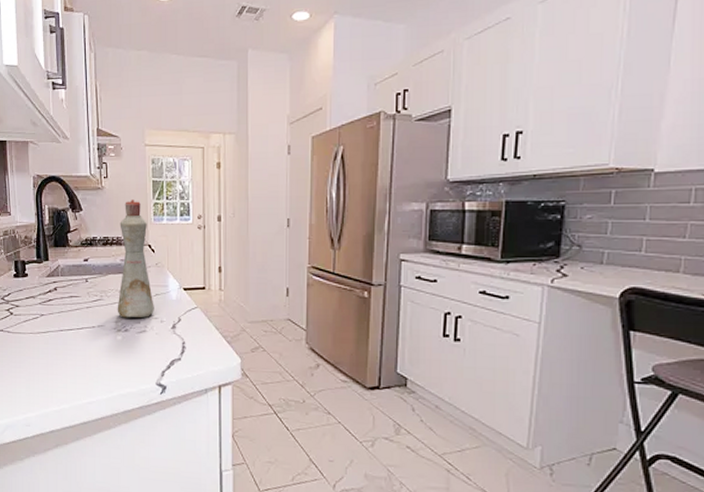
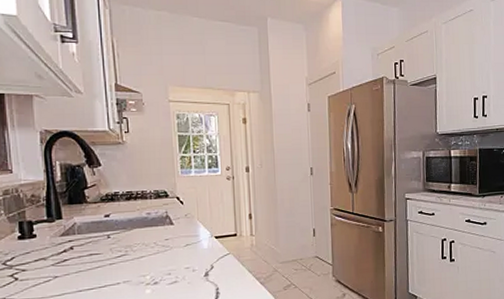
bottle: present [117,198,154,319] -> none [144,153,185,271]

